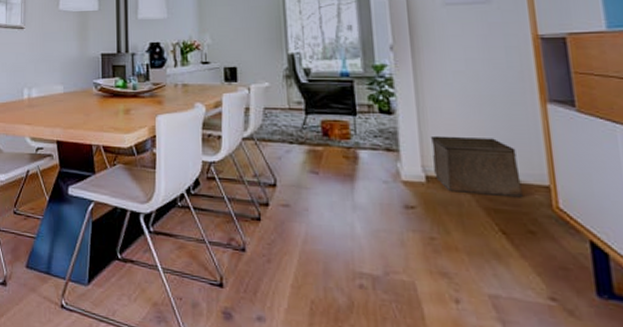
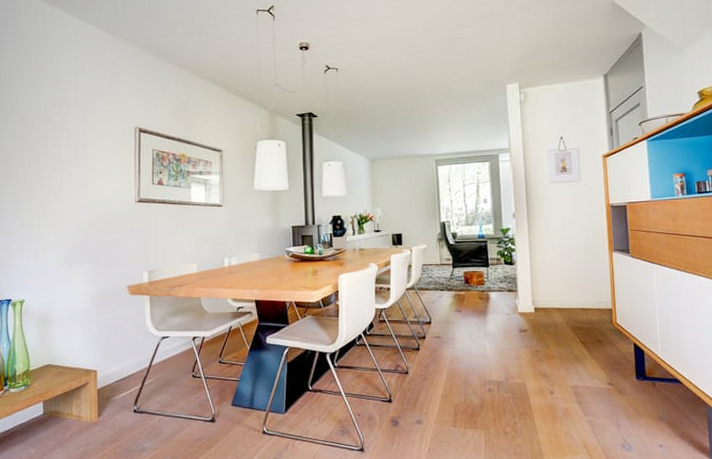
storage bin: present [430,135,523,198] -> none [538,278,595,319]

